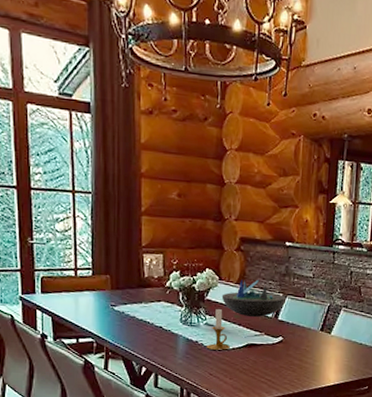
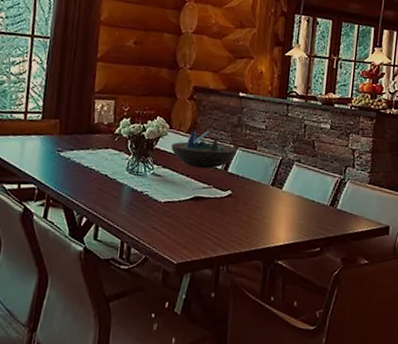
candlestick: present [206,309,230,350] -> none [151,159,176,202]

